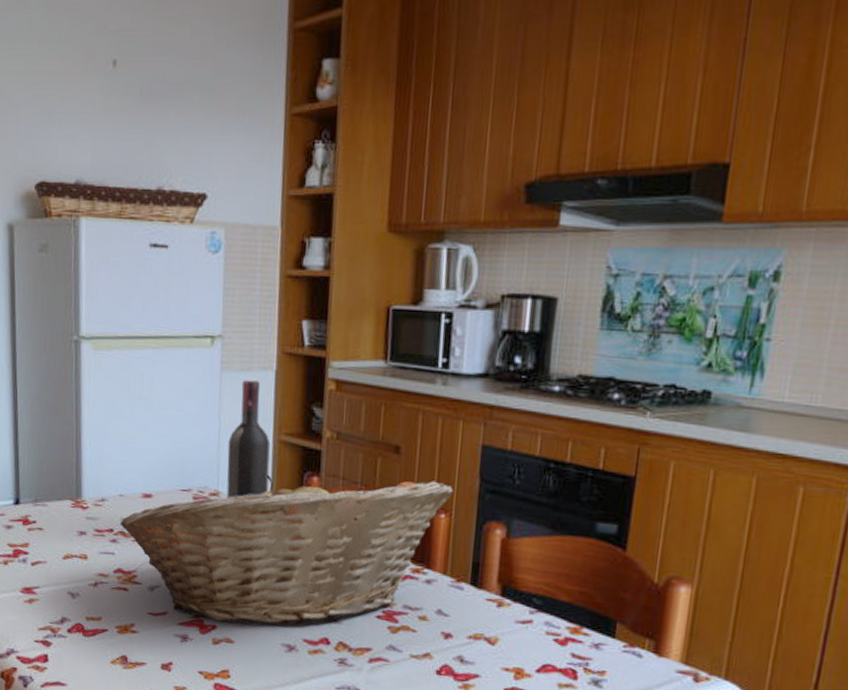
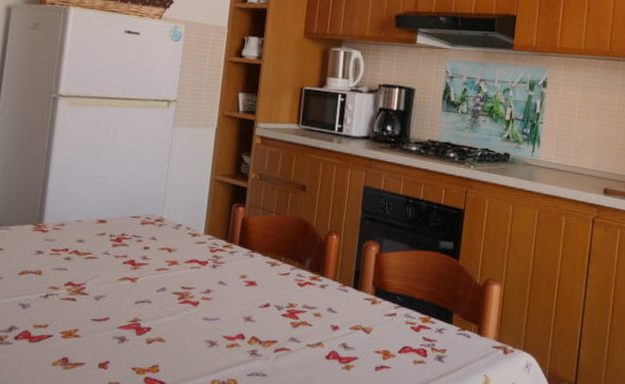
fruit basket: present [120,475,453,626] -> none [75,206,343,325]
wine bottle: present [226,378,271,499] -> none [169,133,208,224]

